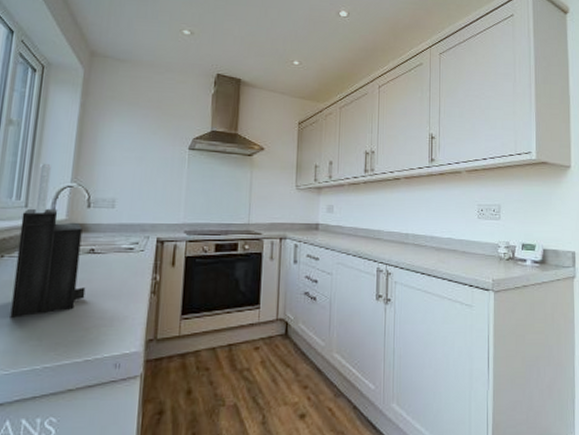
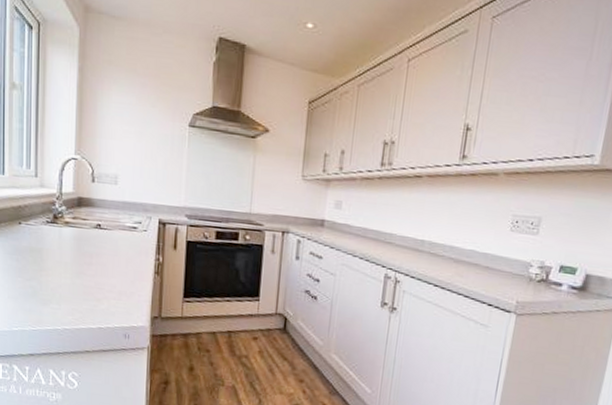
knife block: present [10,163,86,319] -> none [32,132,95,283]

